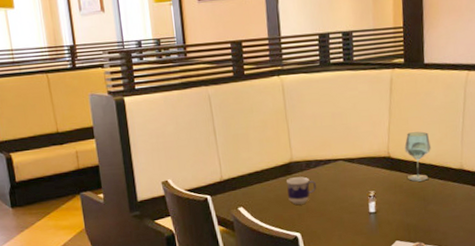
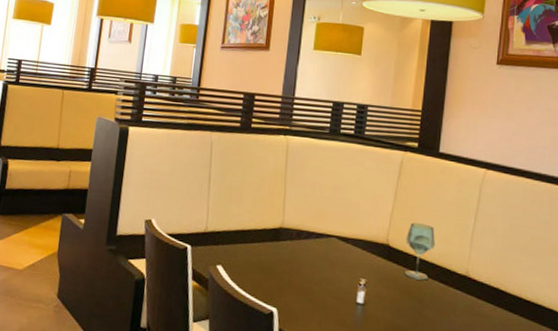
cup: present [287,176,316,205] -> none [271,245,304,277]

